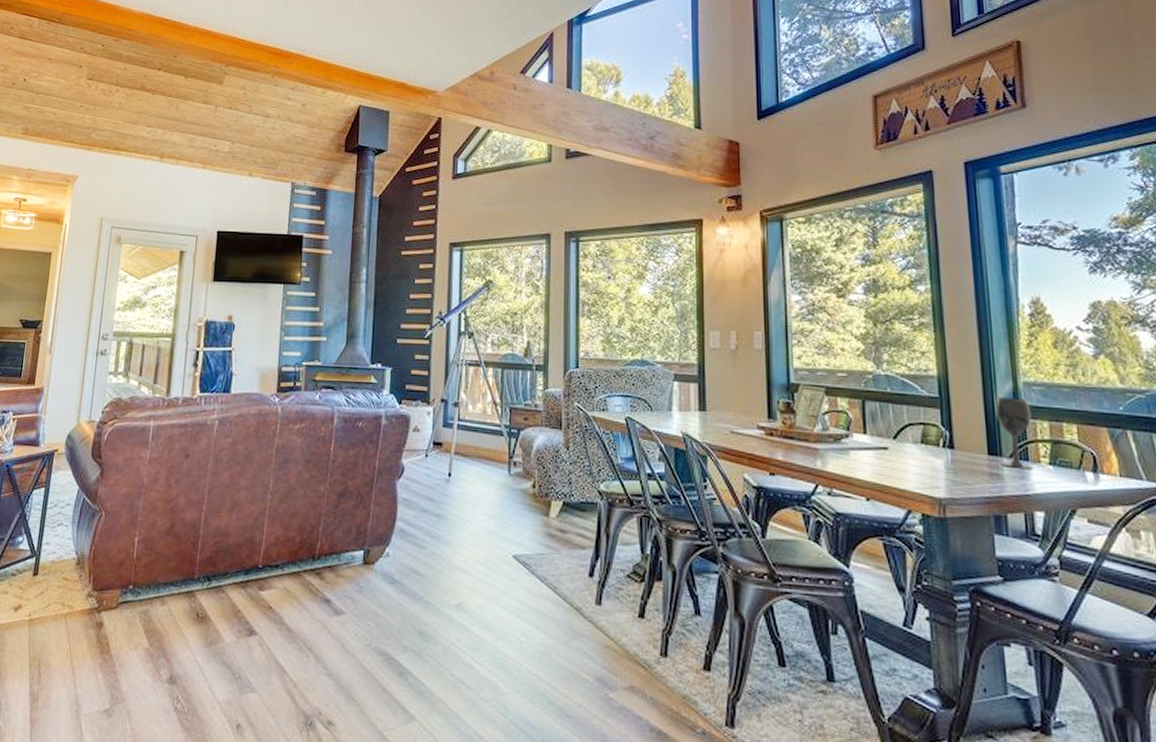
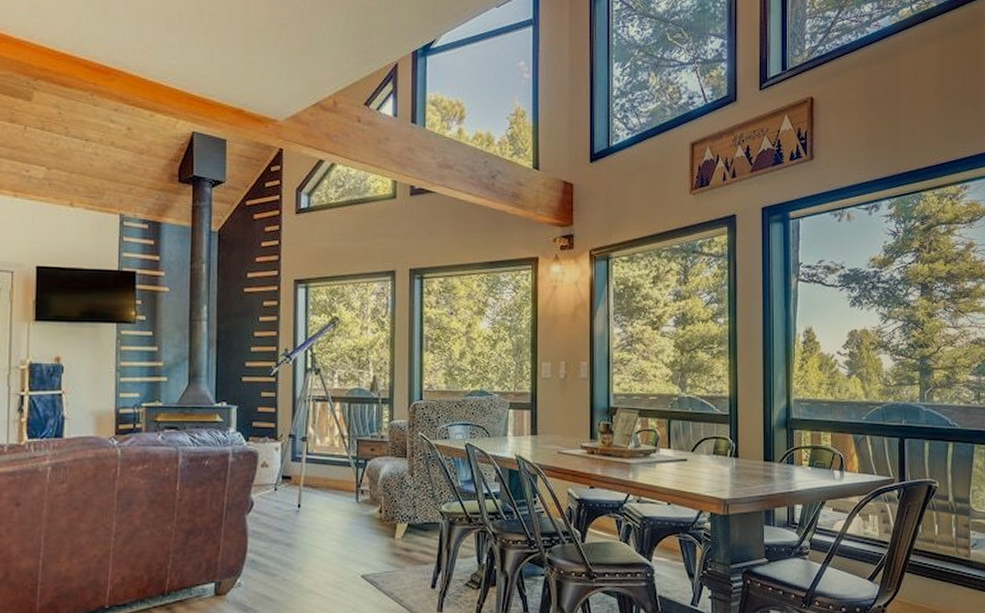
wine glass: present [995,397,1033,469] -> none [771,412,799,470]

